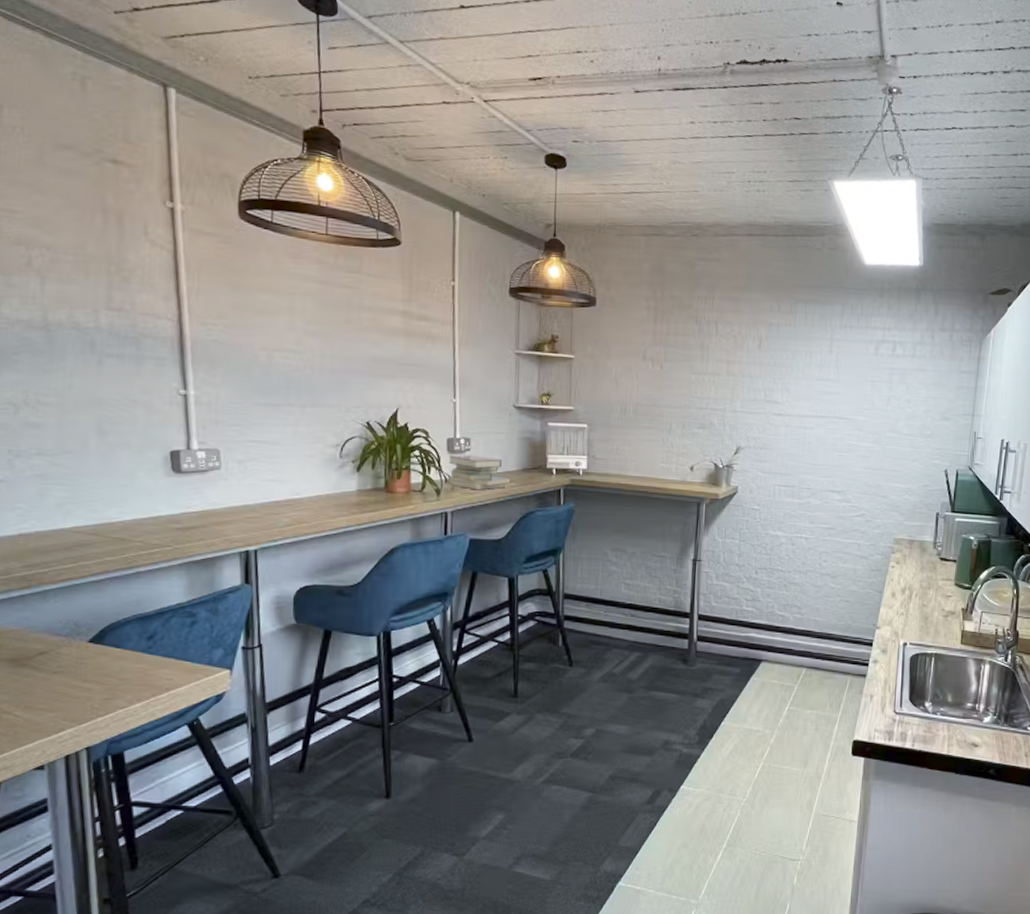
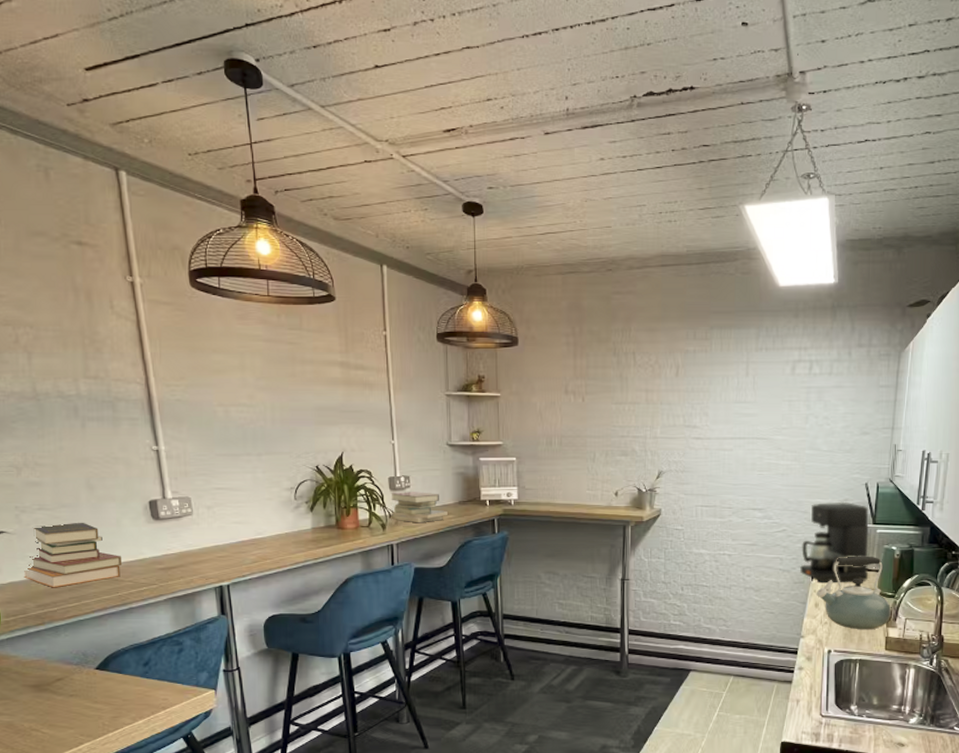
books: none [10,472,133,546] -> present [23,523,123,588]
coffee maker: none [878,487,947,572] -> present [800,501,869,582]
kettle: none [893,544,968,623] -> present [816,556,892,630]

